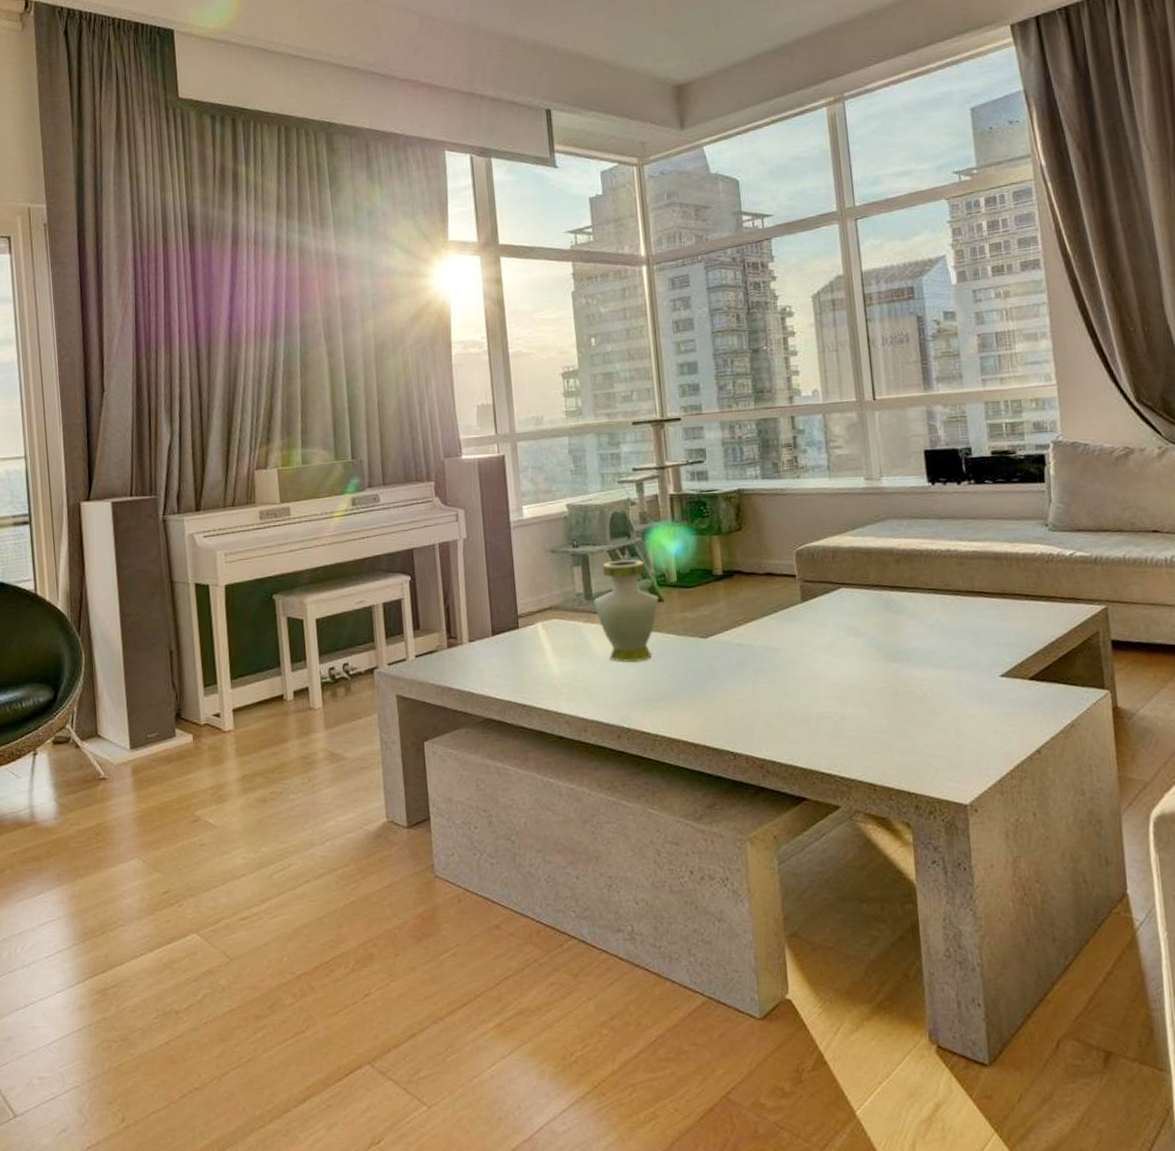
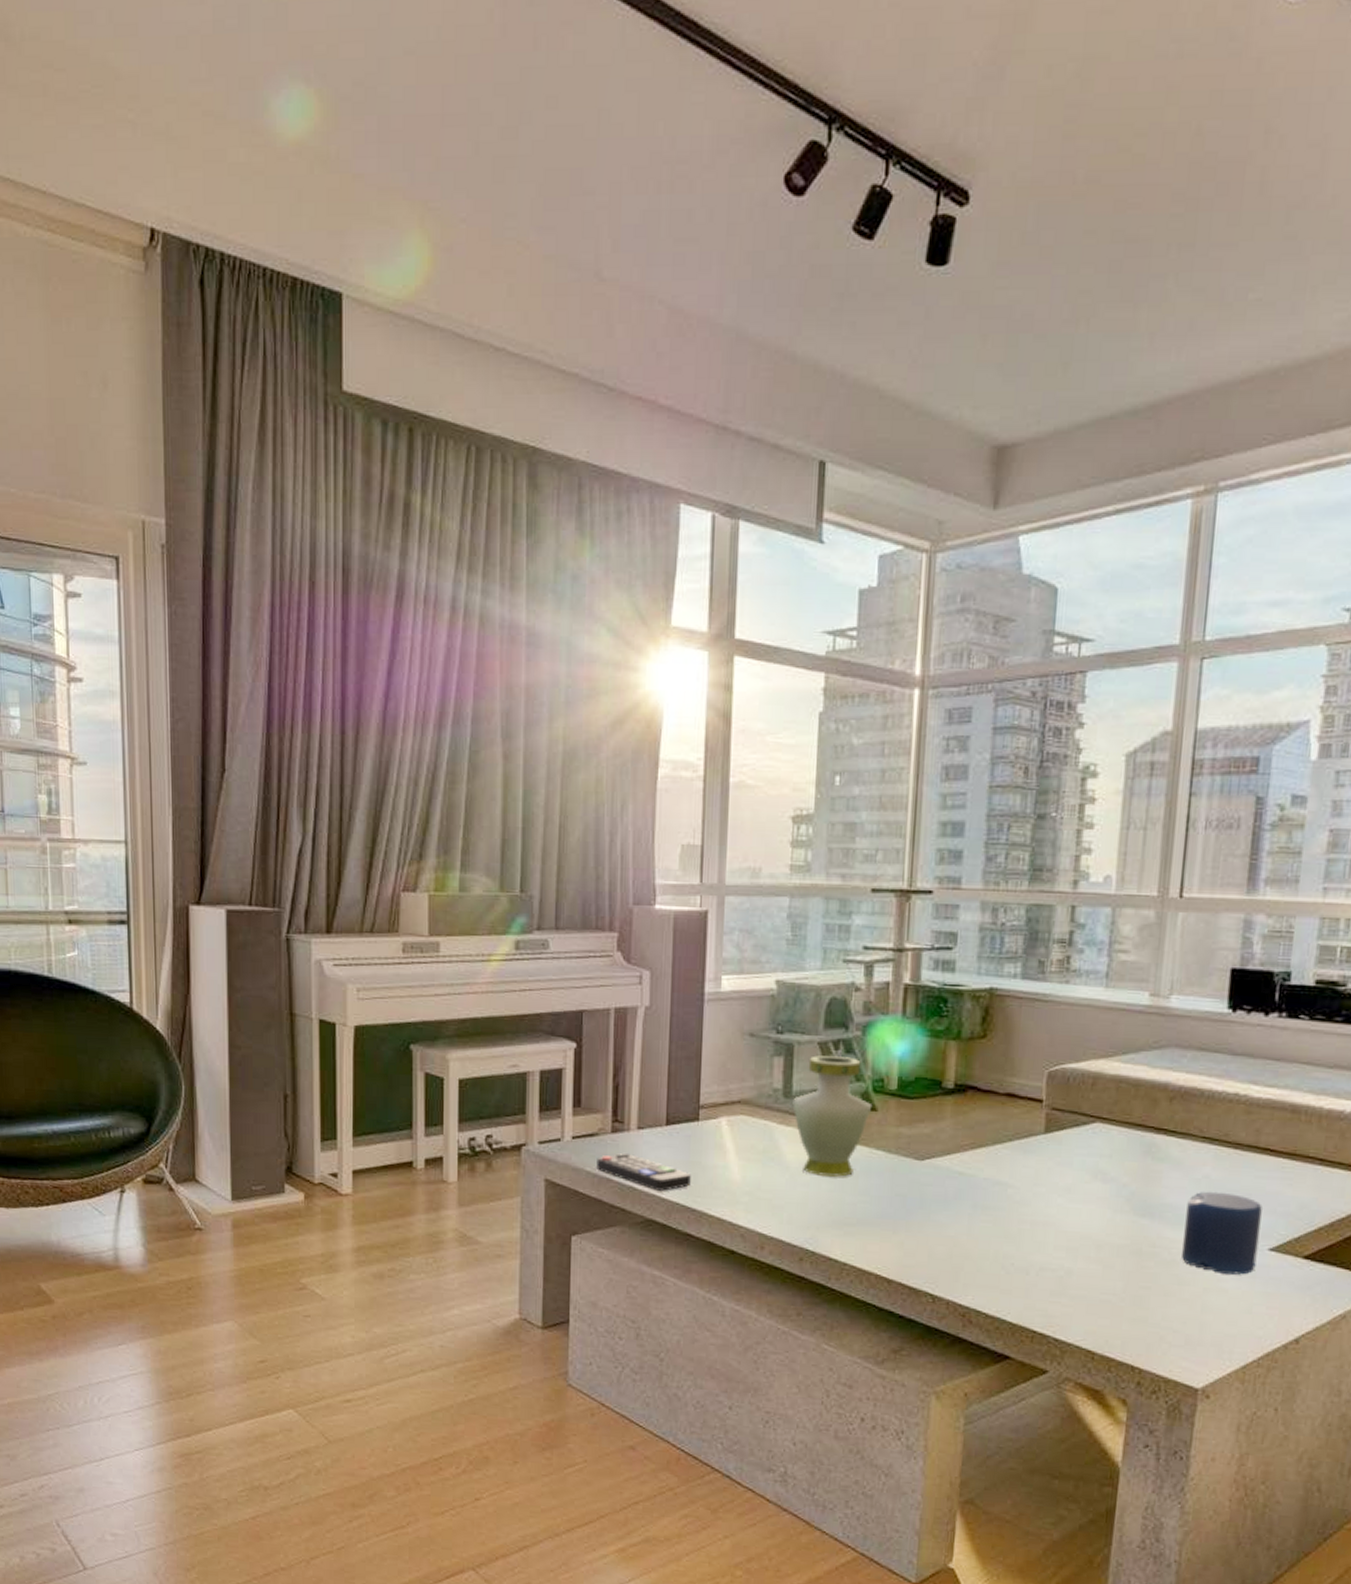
remote control: none [438,663,519,693] -> present [596,1152,691,1191]
candle: none [927,632,993,702] -> present [1182,1191,1262,1275]

